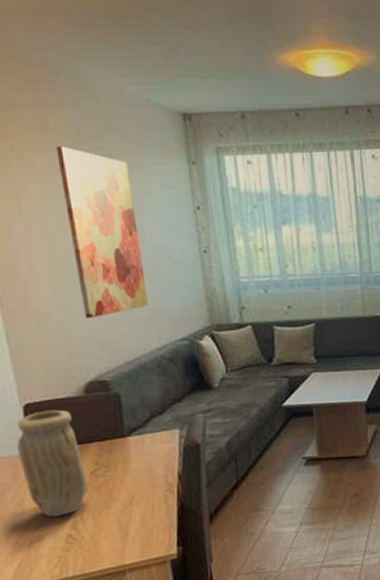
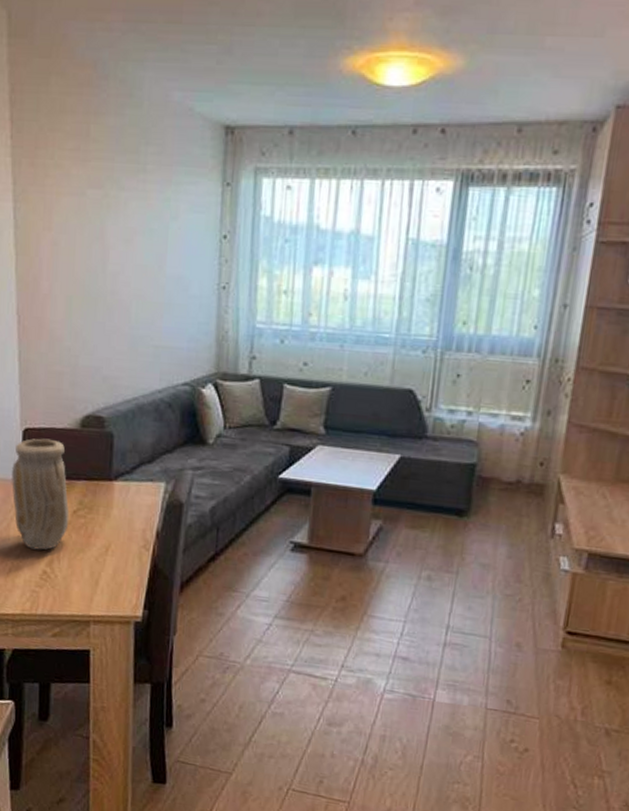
wall art: present [56,145,148,319] -> none [92,156,160,348]

